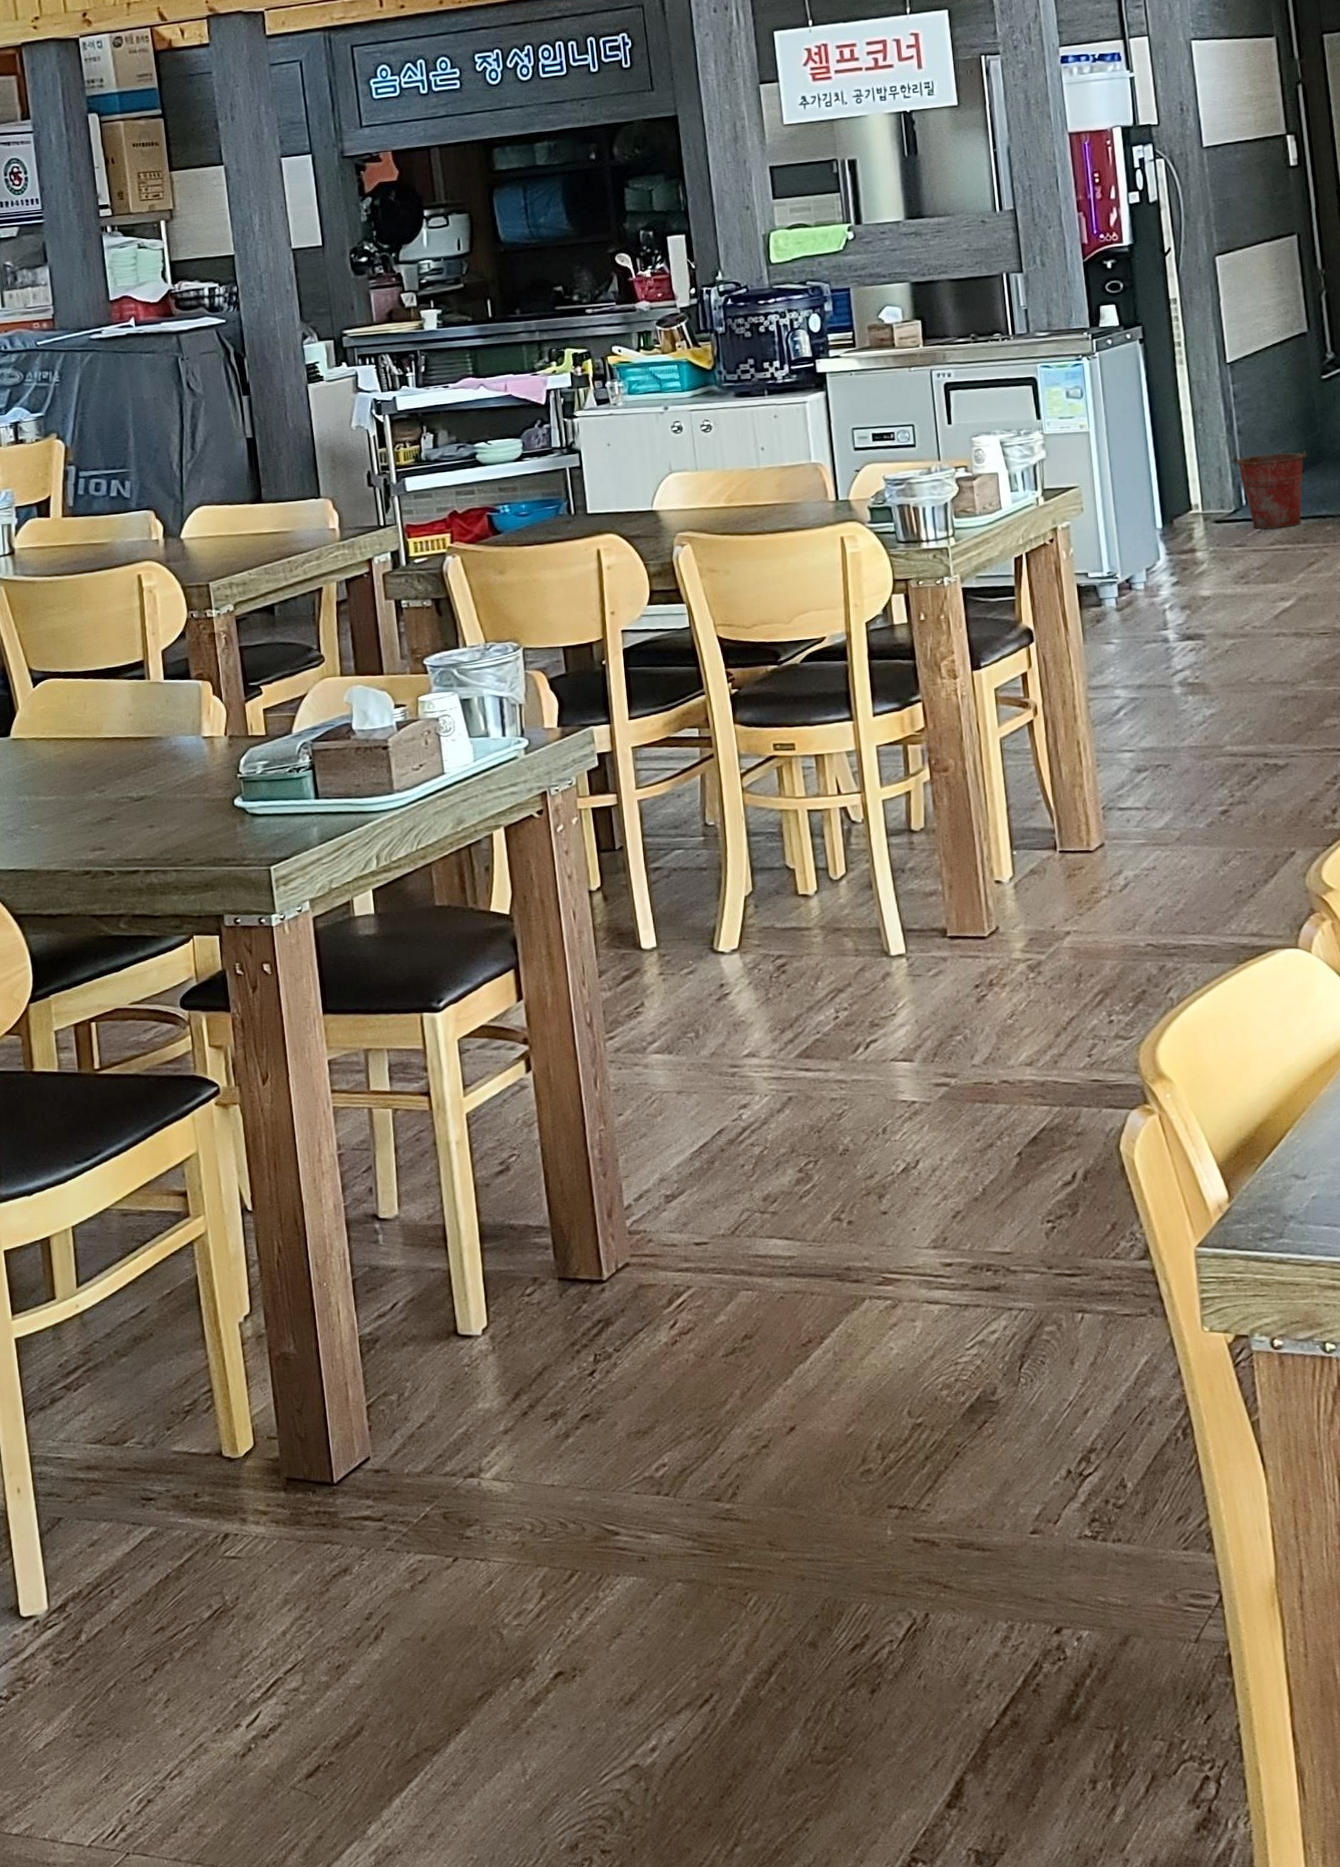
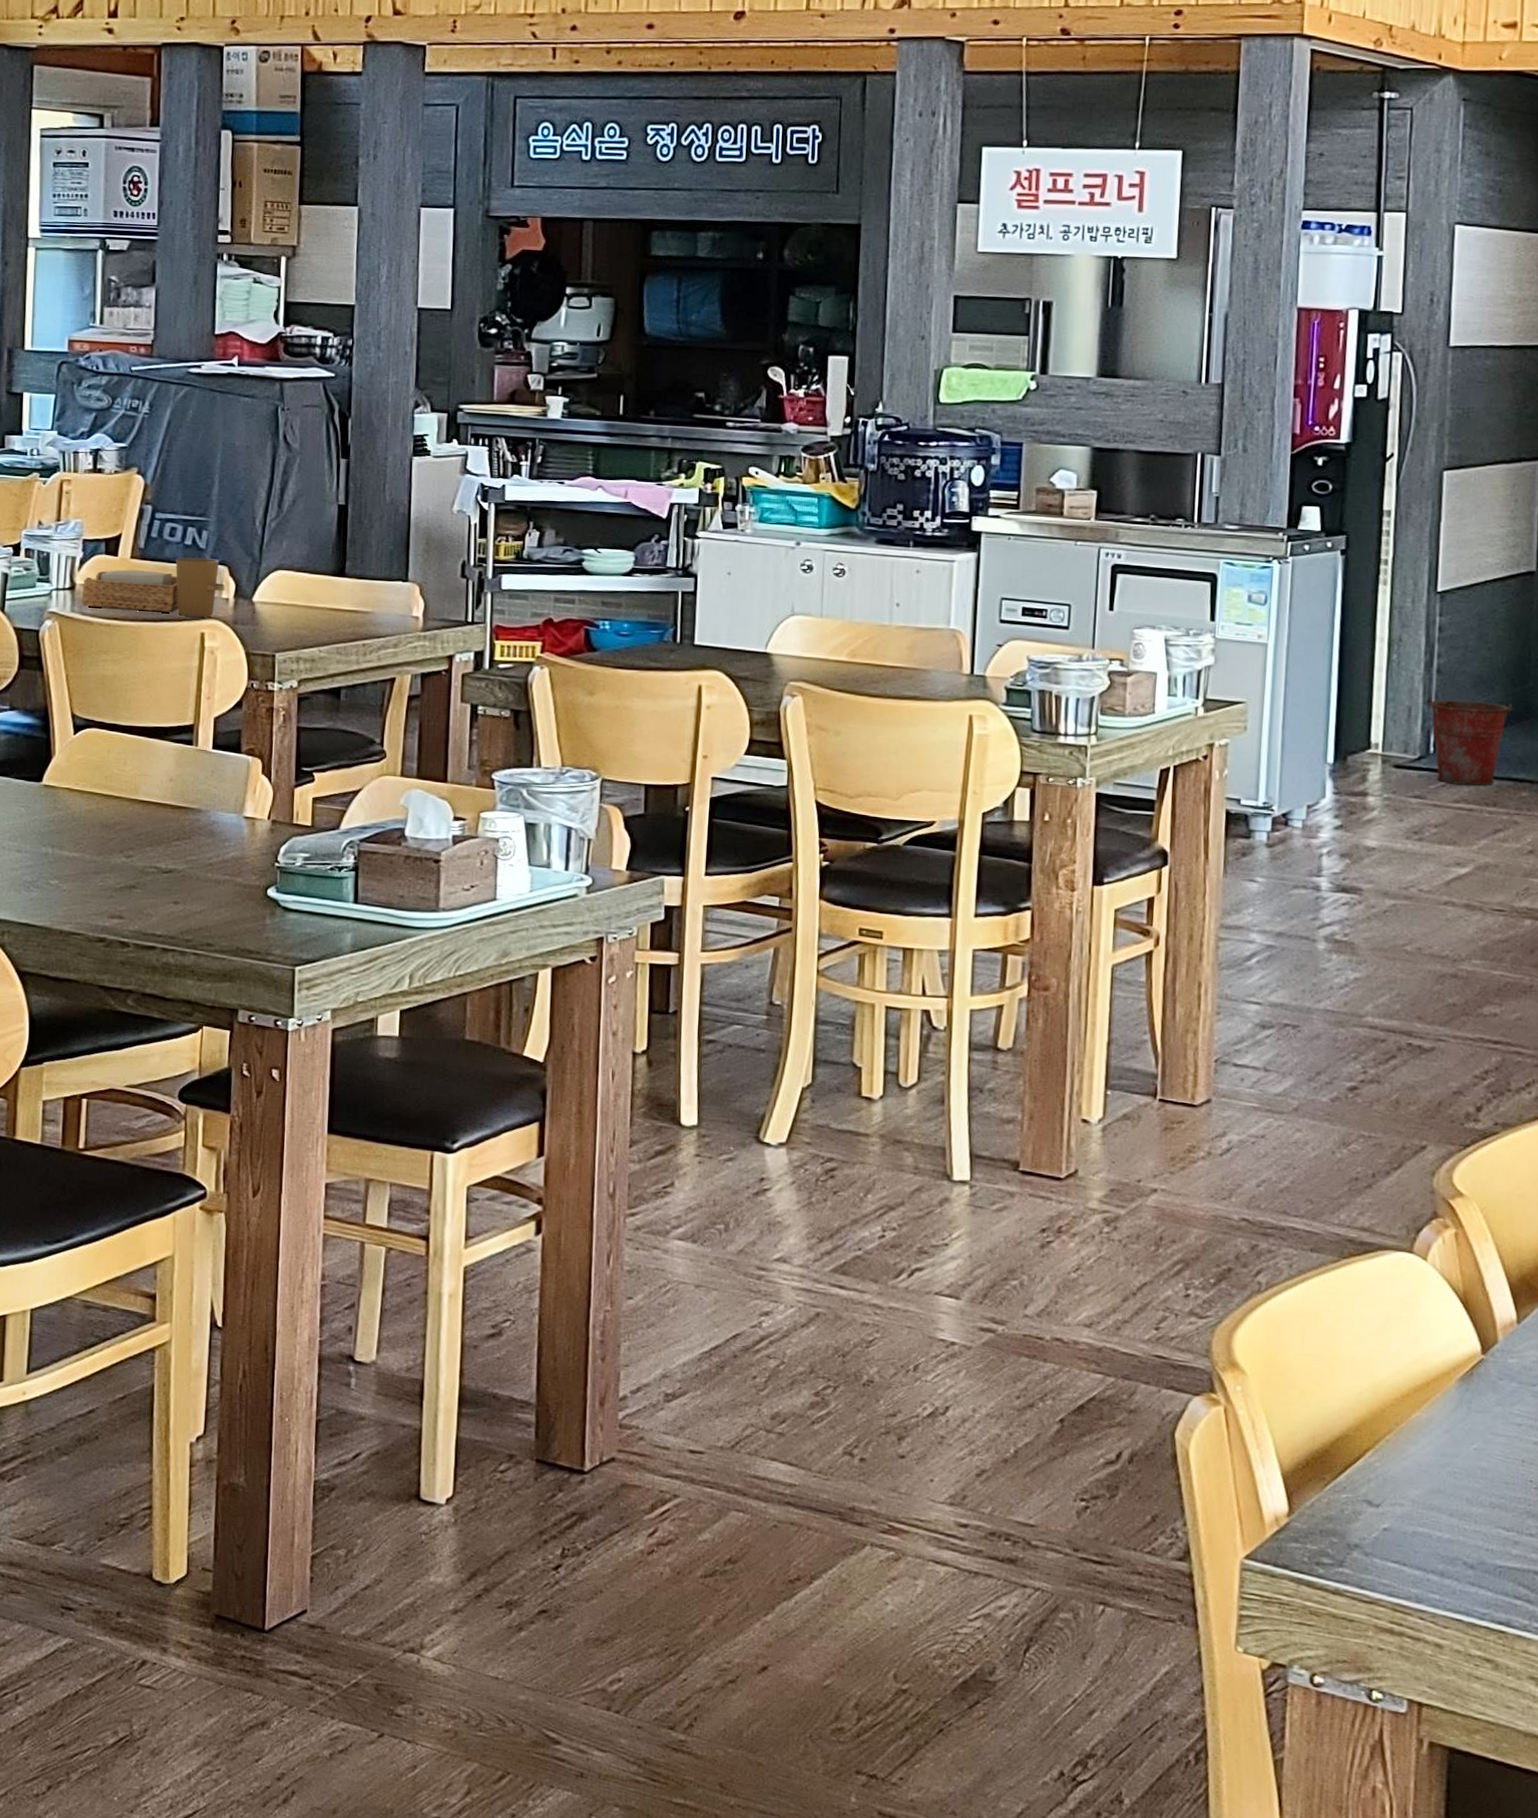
napkin holder: none [21,524,114,568] -> present [81,570,179,613]
cup: none [104,505,154,562] -> present [175,557,226,617]

